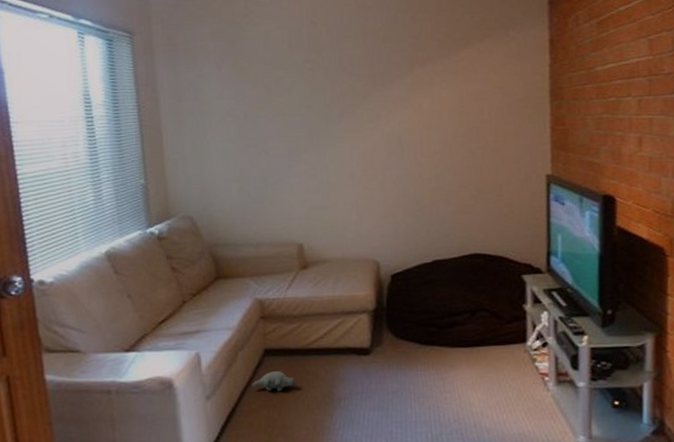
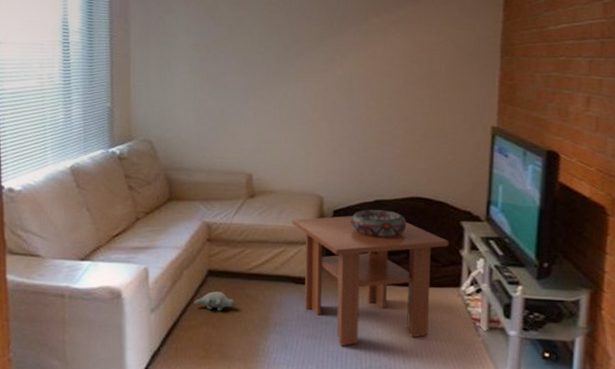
coffee table: none [348,279,512,414] -> present [292,216,449,345]
decorative bowl: none [410,270,468,299] -> present [351,209,407,237]

